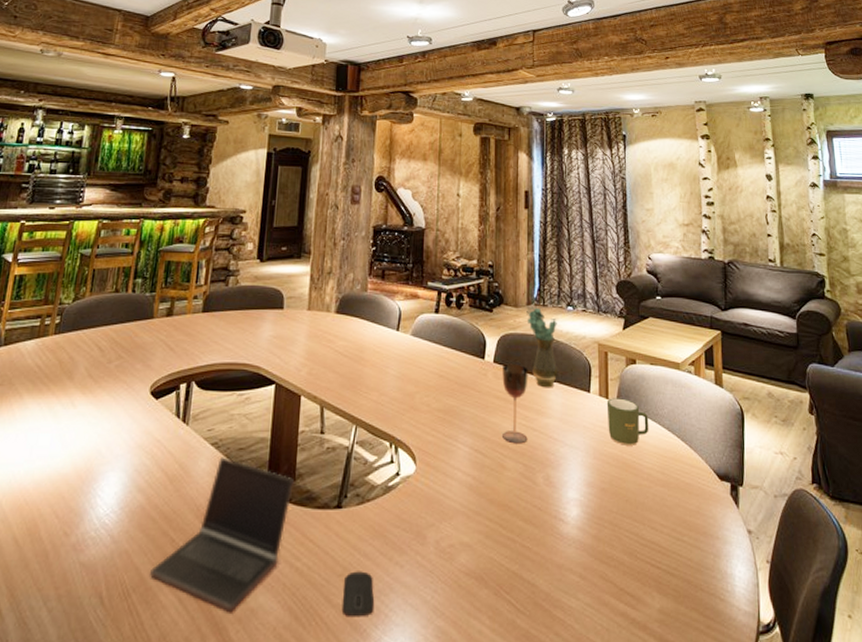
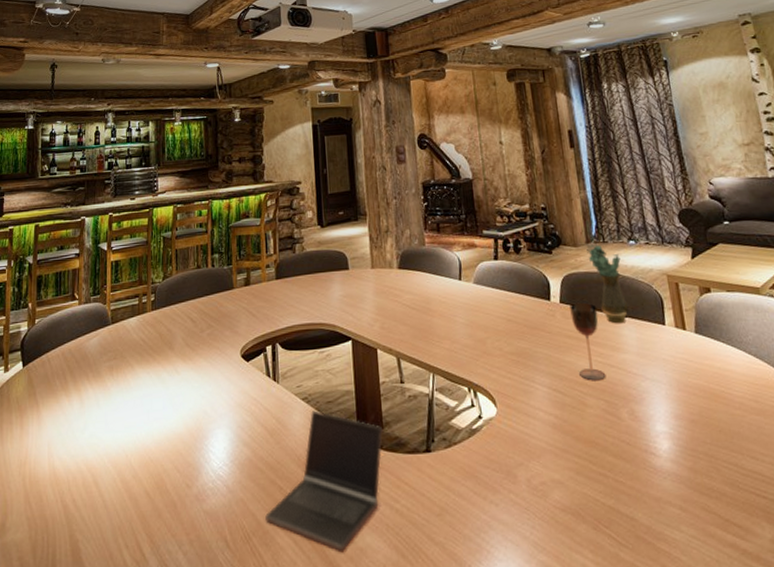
computer mouse: present [341,571,375,617] -> none [442,510,476,554]
mug: present [606,398,649,445] -> none [684,328,735,376]

